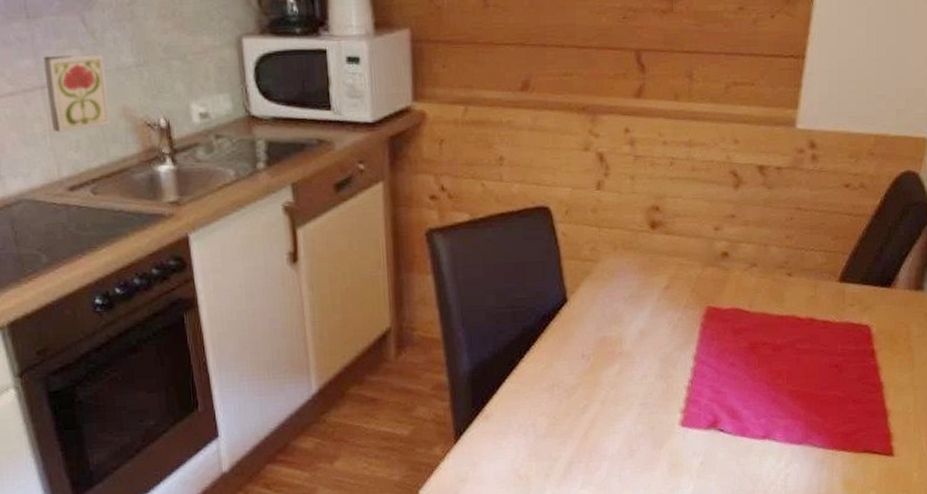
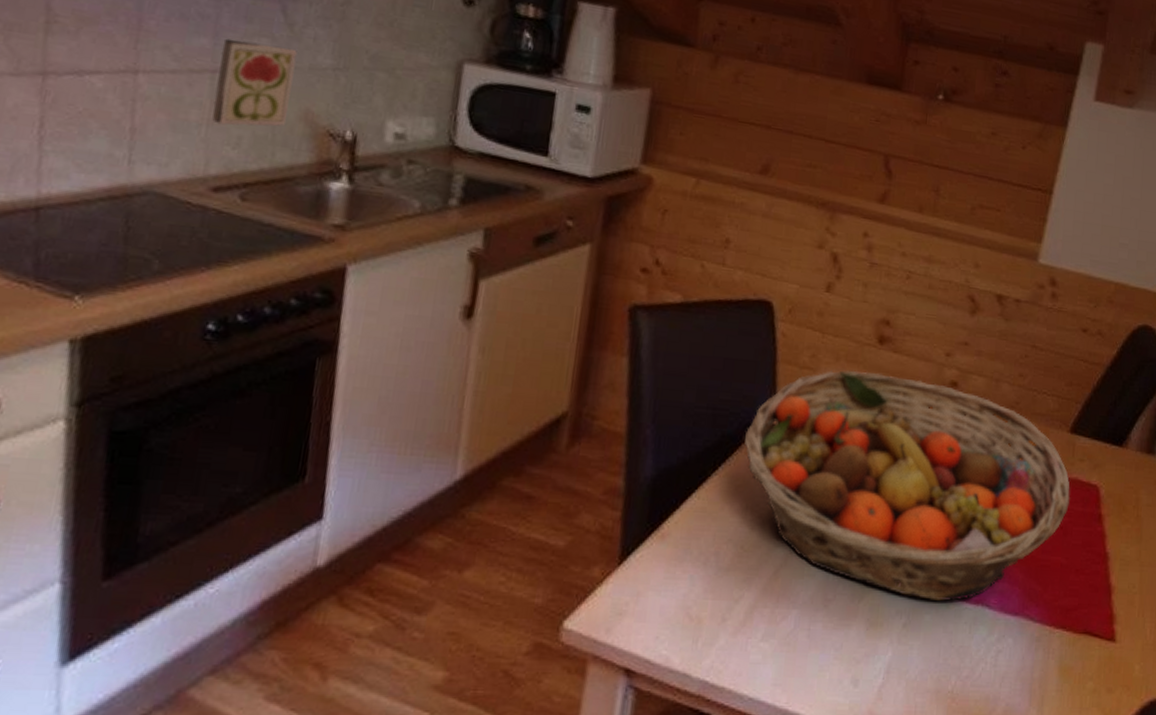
fruit basket: none [542,255,843,441] -> present [743,370,1070,602]

